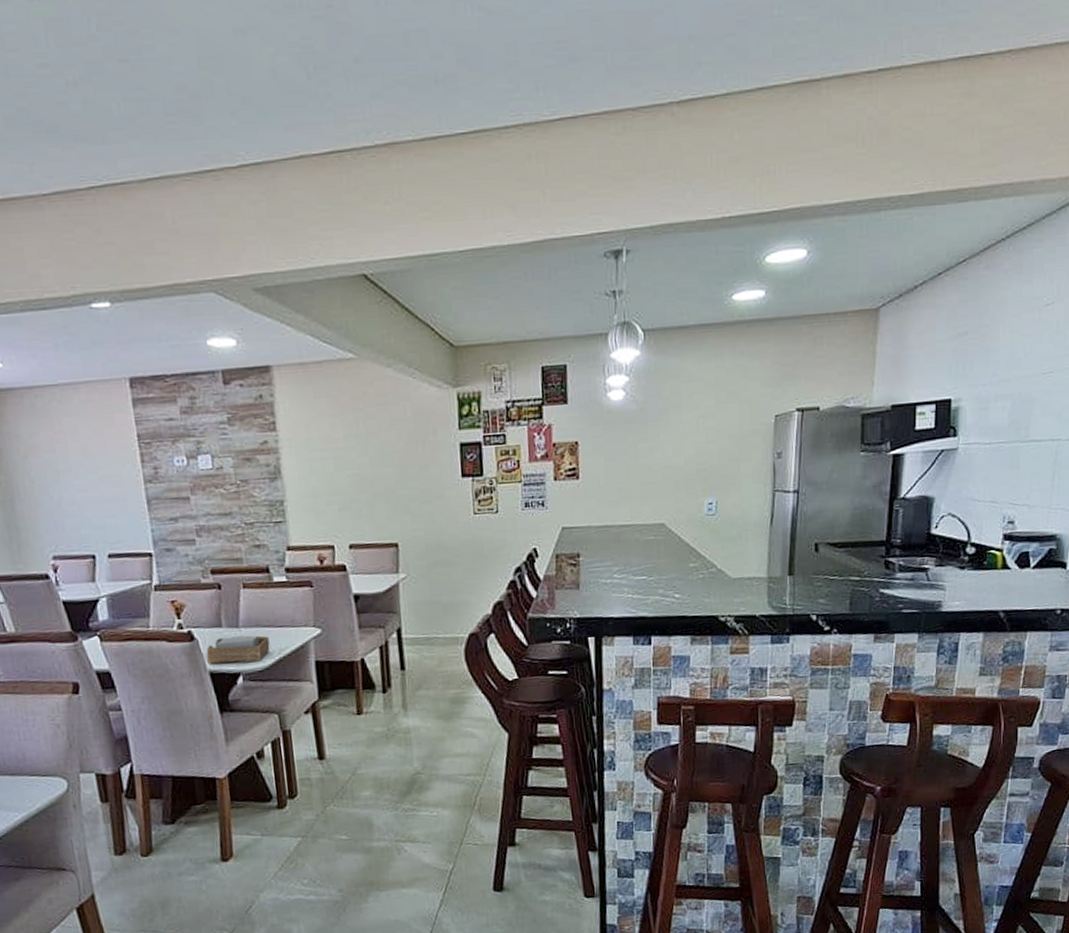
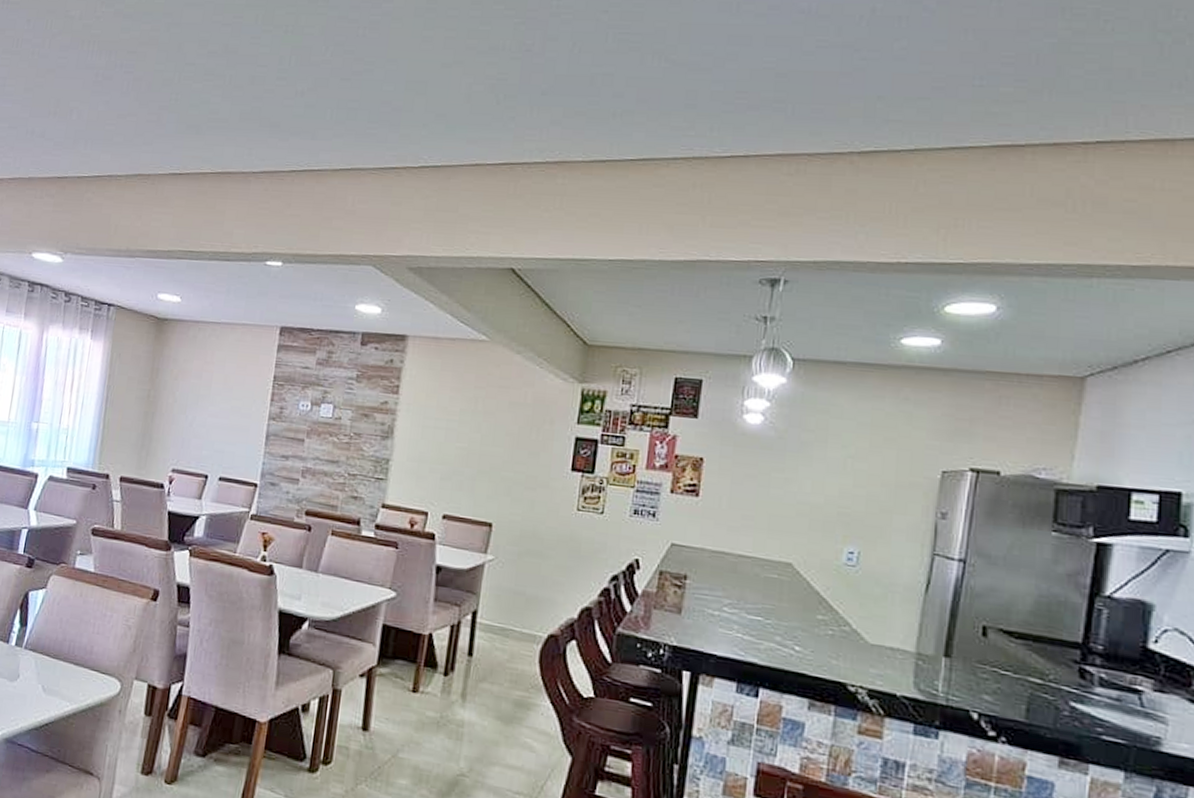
napkin holder: present [206,635,270,664] -> none [279,578,344,612]

